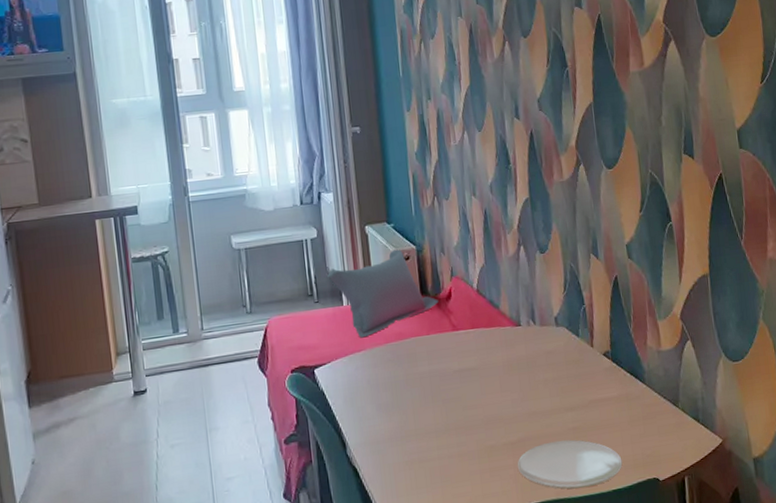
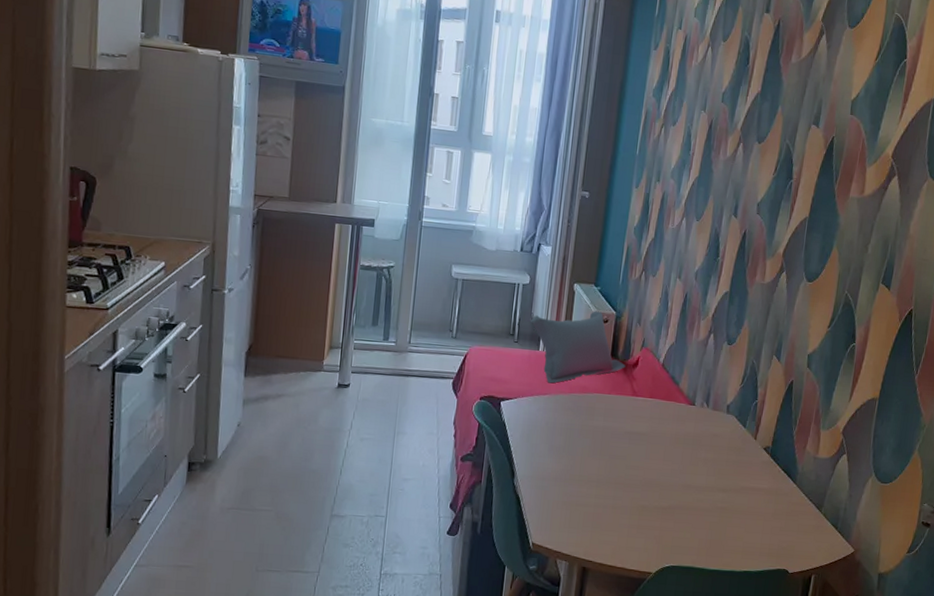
plate: present [517,439,623,490] -> none [663,515,759,564]

